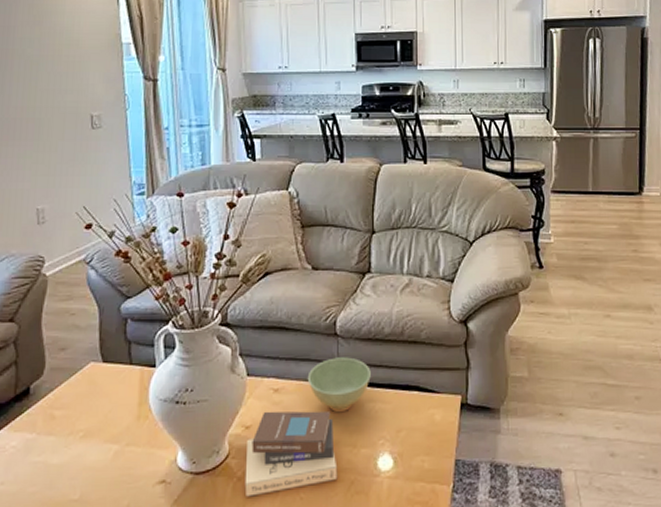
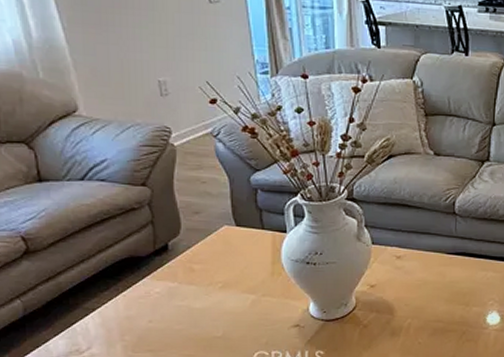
books: present [244,411,338,497] -> none [370,274,452,340]
bowl: present [307,357,371,413] -> none [427,233,485,278]

